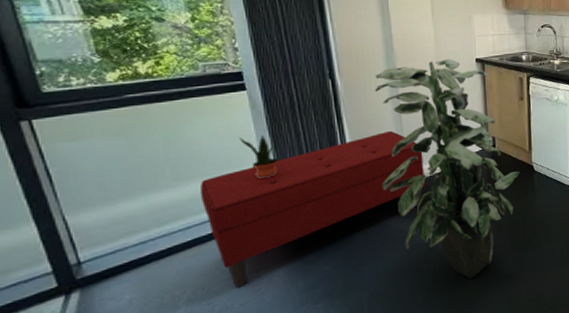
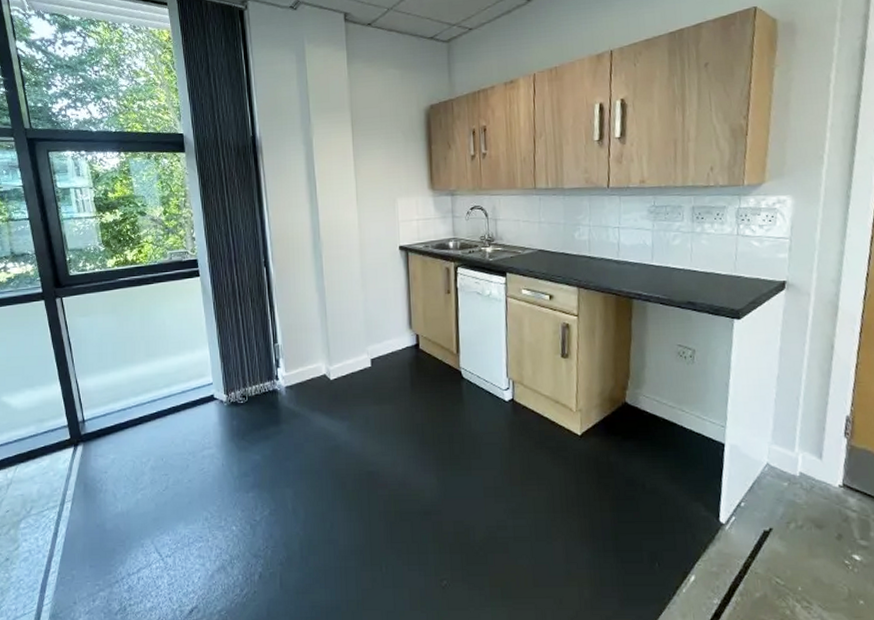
bench: present [199,130,425,288] -> none [163,321,347,463]
potted plant: present [240,135,279,179] -> none [193,320,222,361]
indoor plant: present [375,59,520,279] -> none [303,246,446,494]

